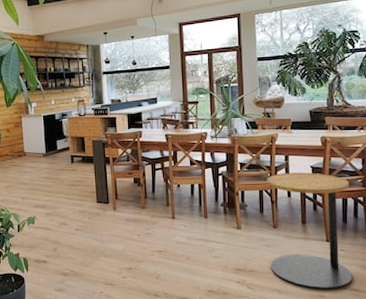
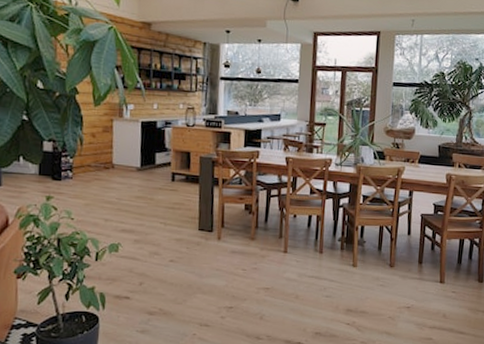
side table: present [267,172,353,289] -> none [383,208,468,332]

